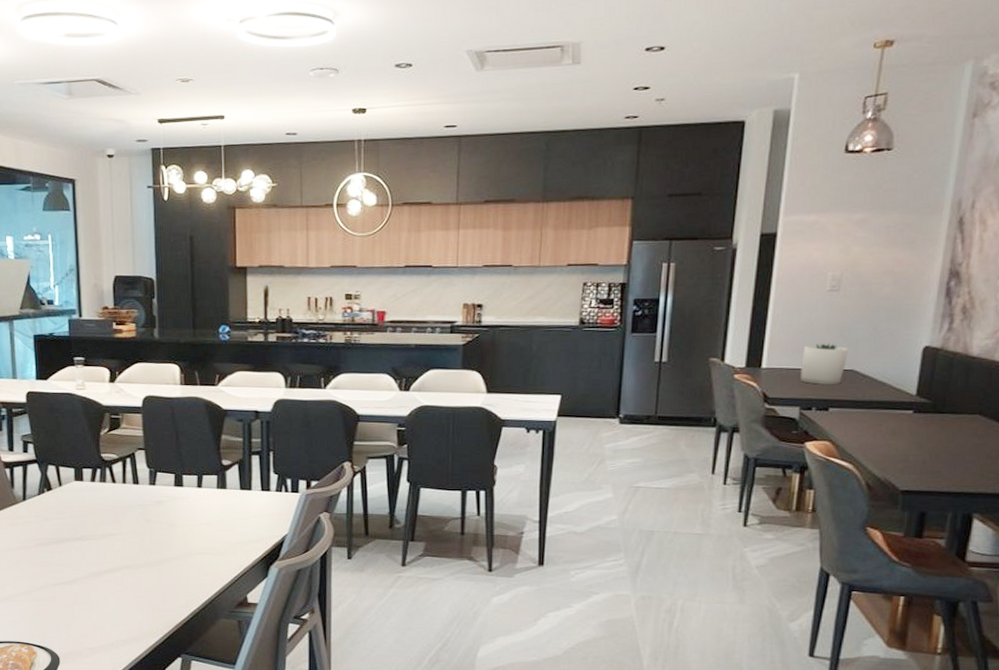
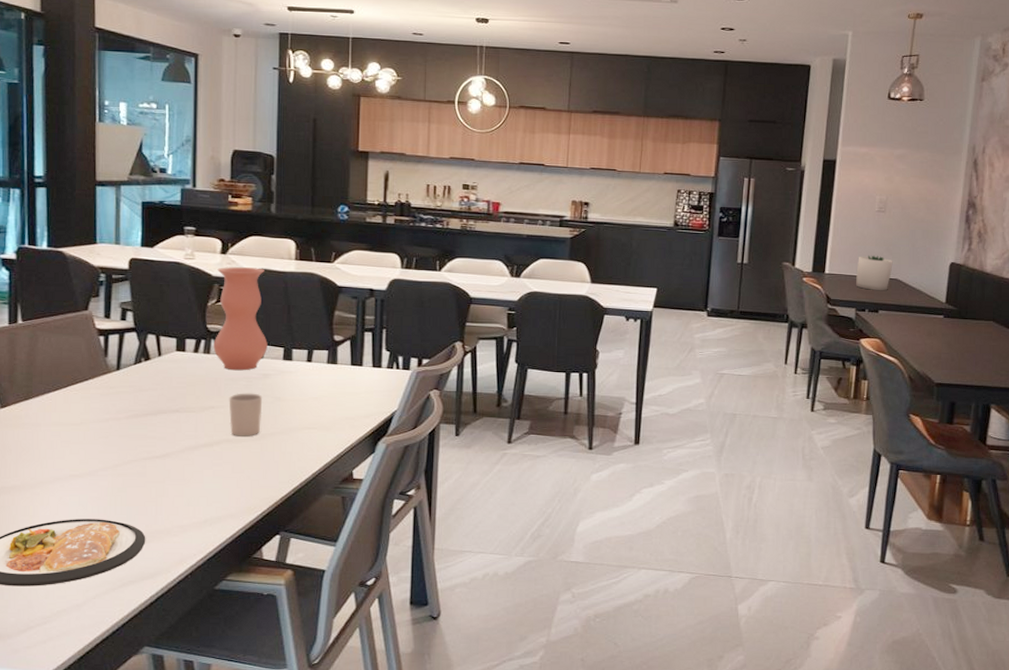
vase: none [107,395,159,498] -> present [213,267,268,371]
mug: none [126,520,158,562] -> present [229,393,263,437]

